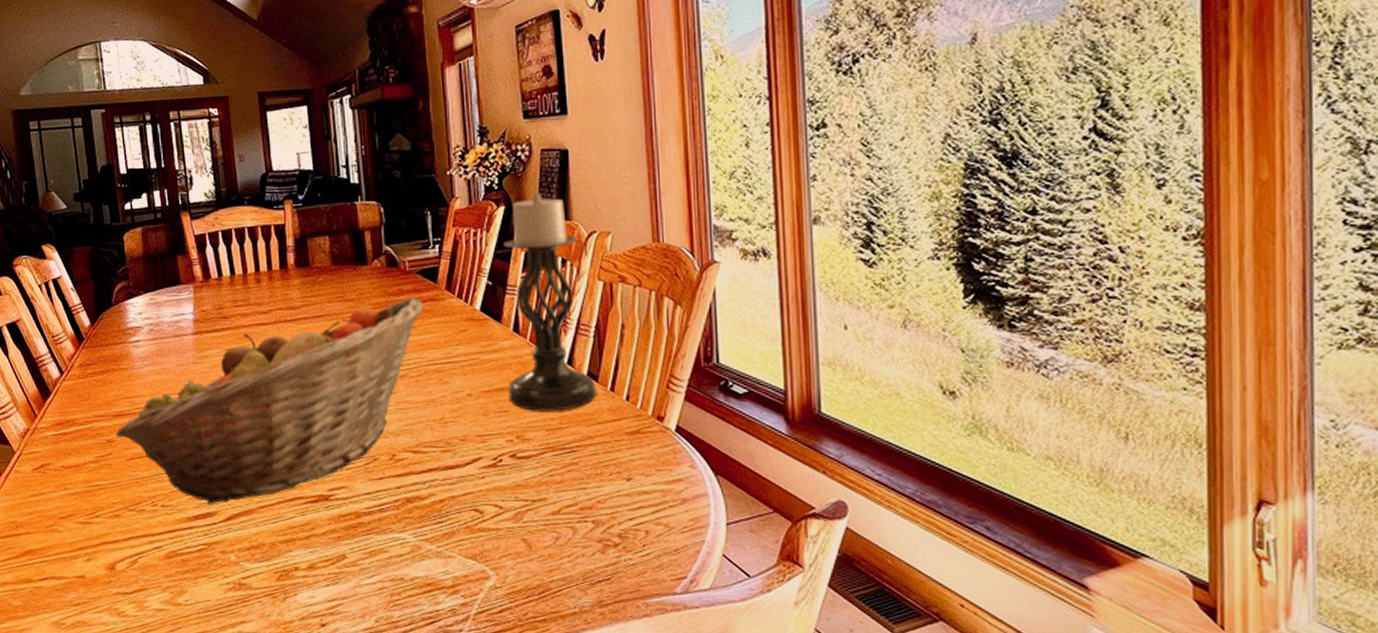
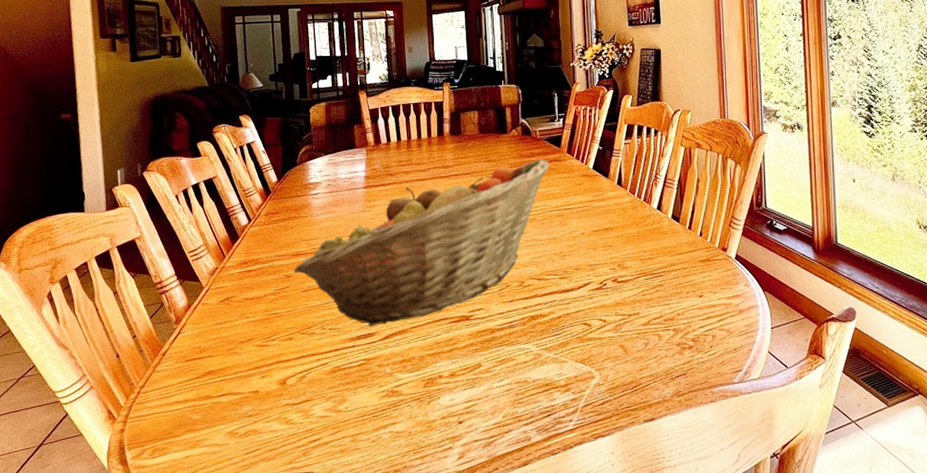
candle holder: present [504,192,597,411] -> none [612,80,679,245]

